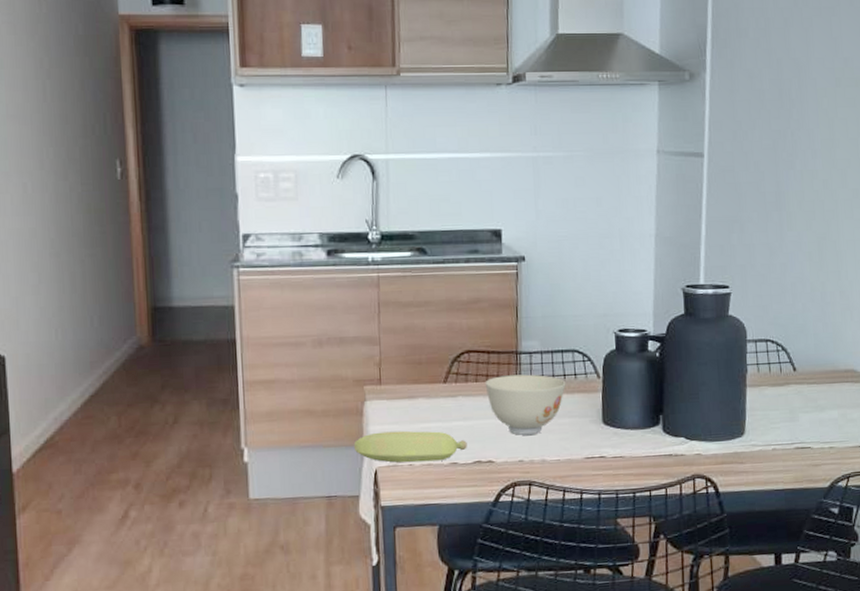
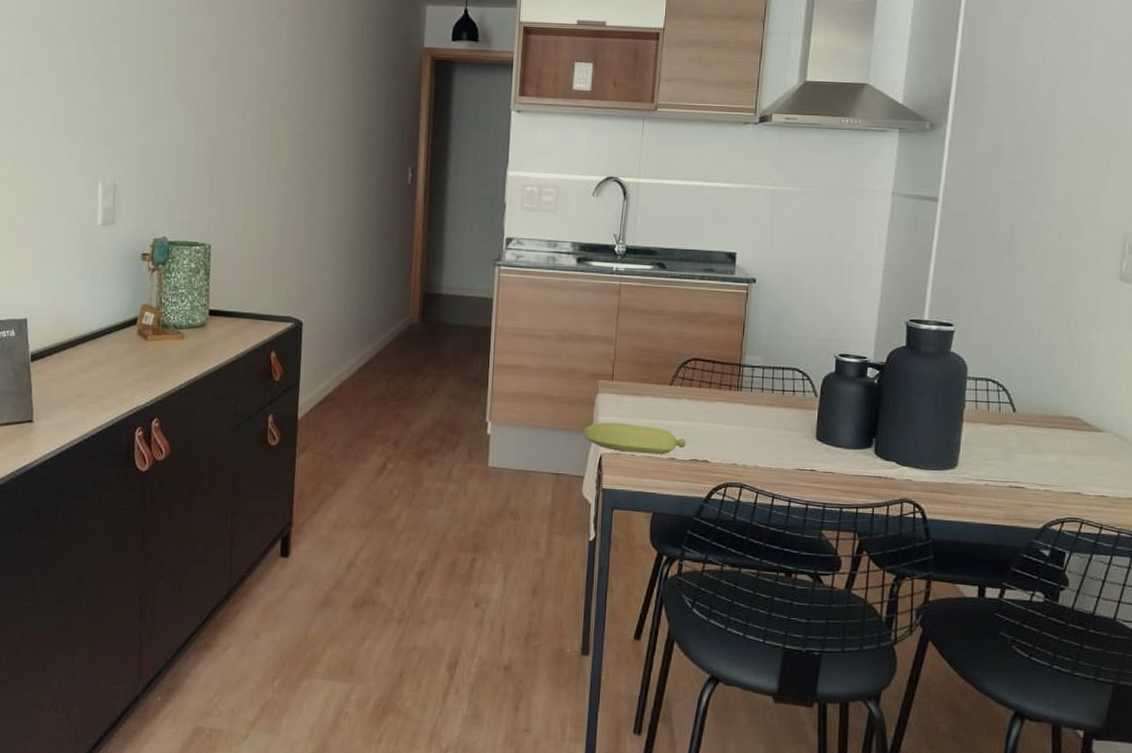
bowl: present [485,374,566,435] -> none [707,384,784,442]

